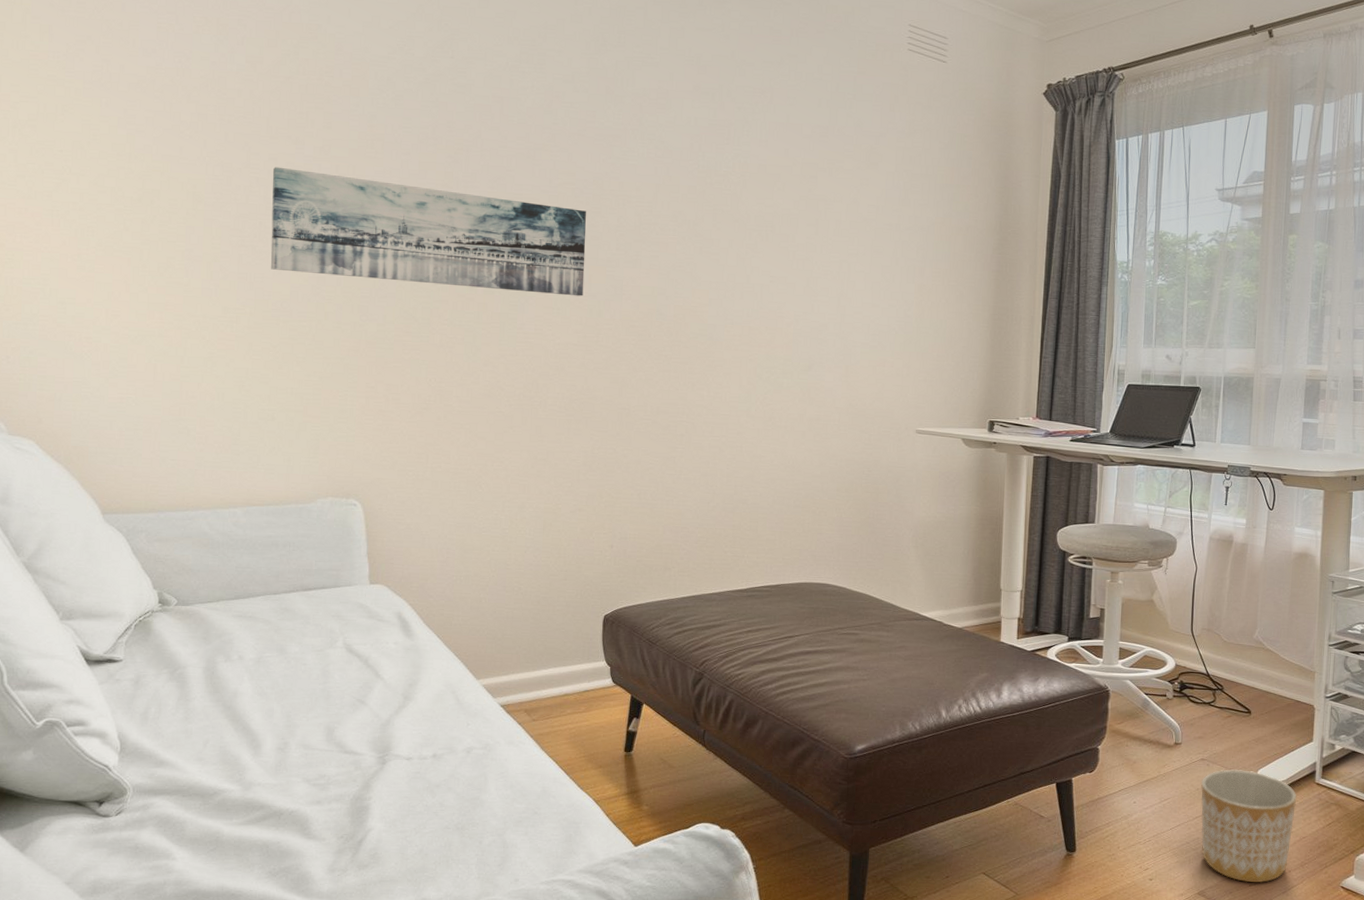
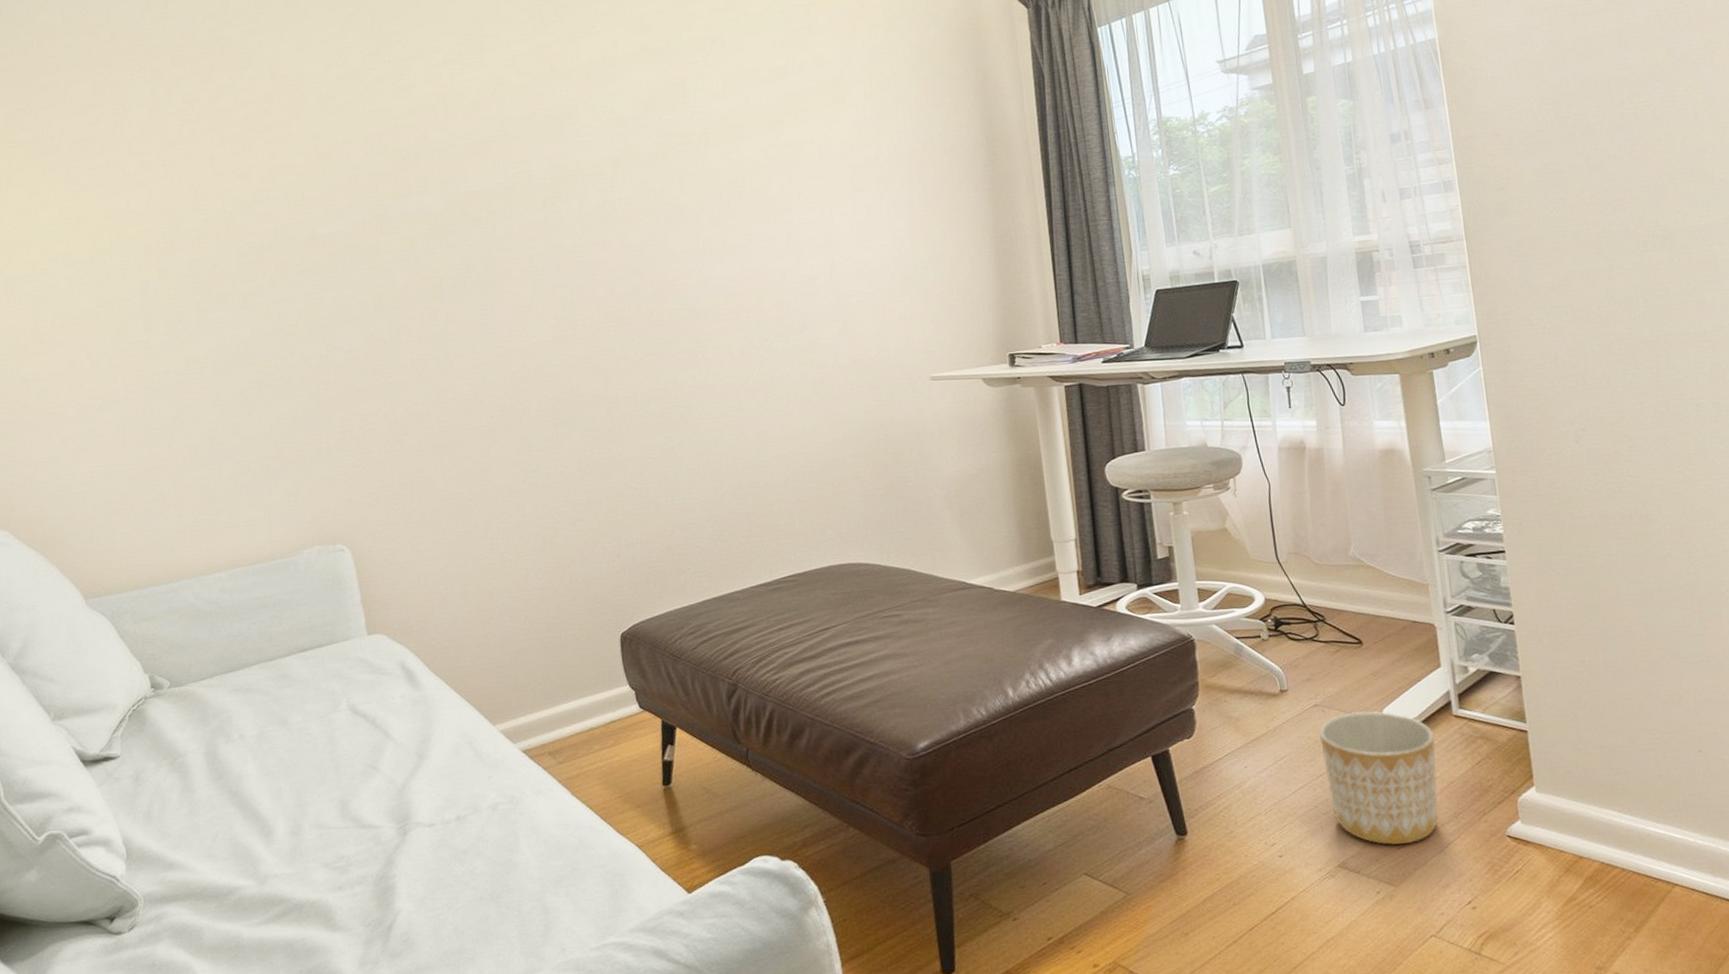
wall art: present [270,167,586,296] -> none [221,197,554,312]

